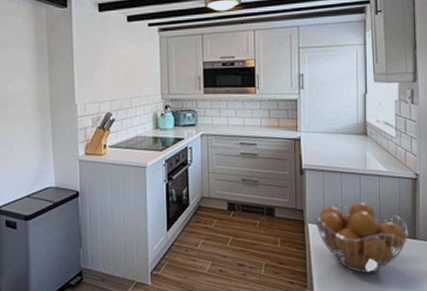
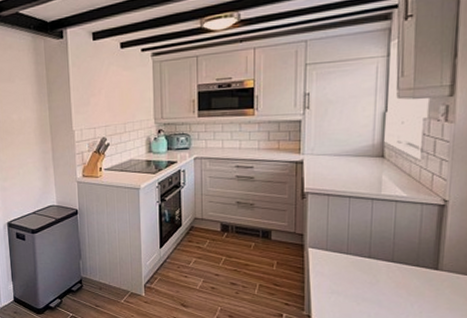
fruit basket: present [315,202,409,274] -> none [316,228,429,301]

